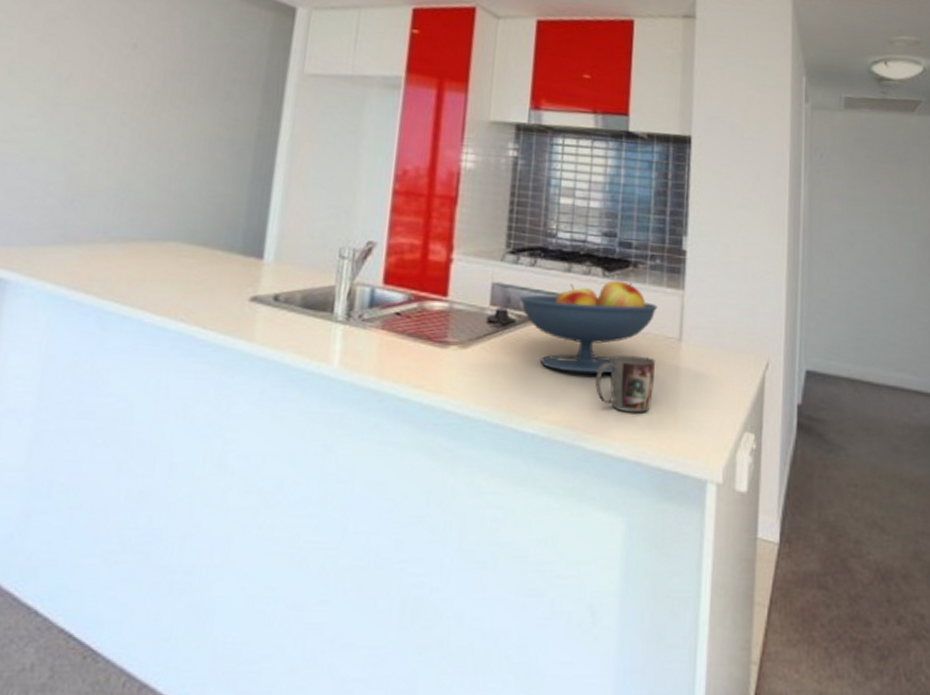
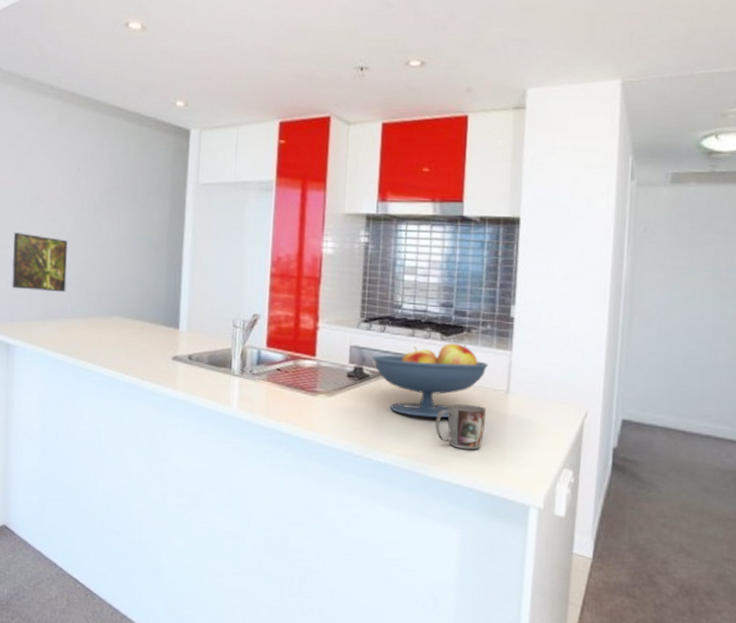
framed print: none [13,121,108,206] -> present [12,232,67,292]

